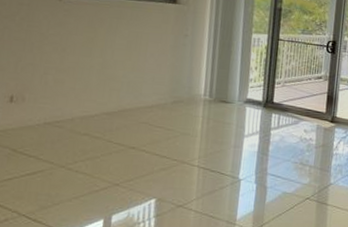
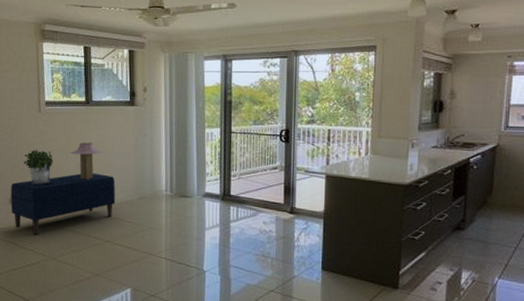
bench: none [11,72,147,140] -> present [10,173,116,235]
potted plant: none [33,42,73,82] -> present [23,150,54,185]
table lamp: none [95,38,134,79] -> present [70,142,102,180]

